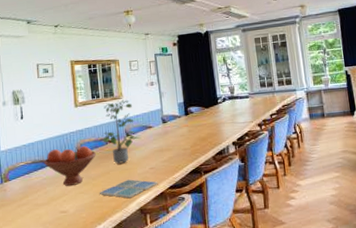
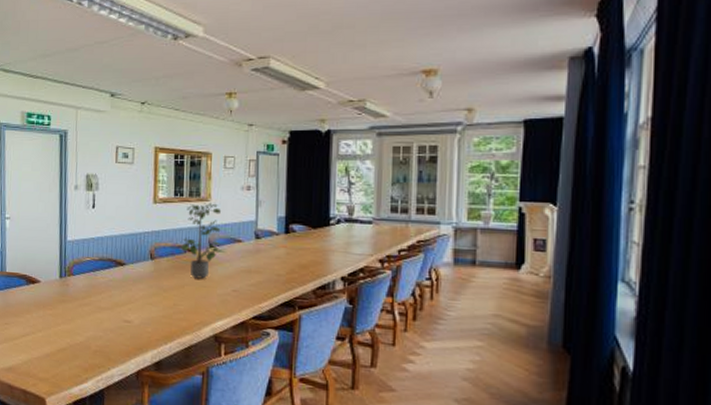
fruit bowl: present [44,145,97,186] -> none [112,249,172,294]
drink coaster: present [99,179,158,199] -> none [169,299,240,321]

